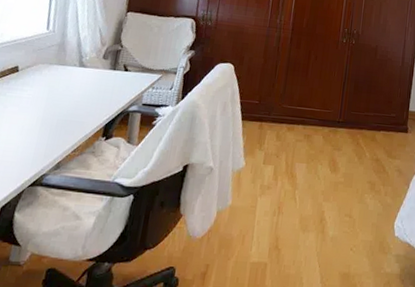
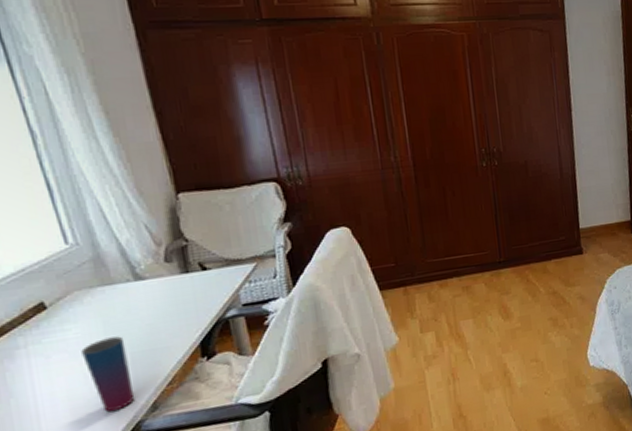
cup: none [24,103,57,162] -> present [81,336,135,413]

